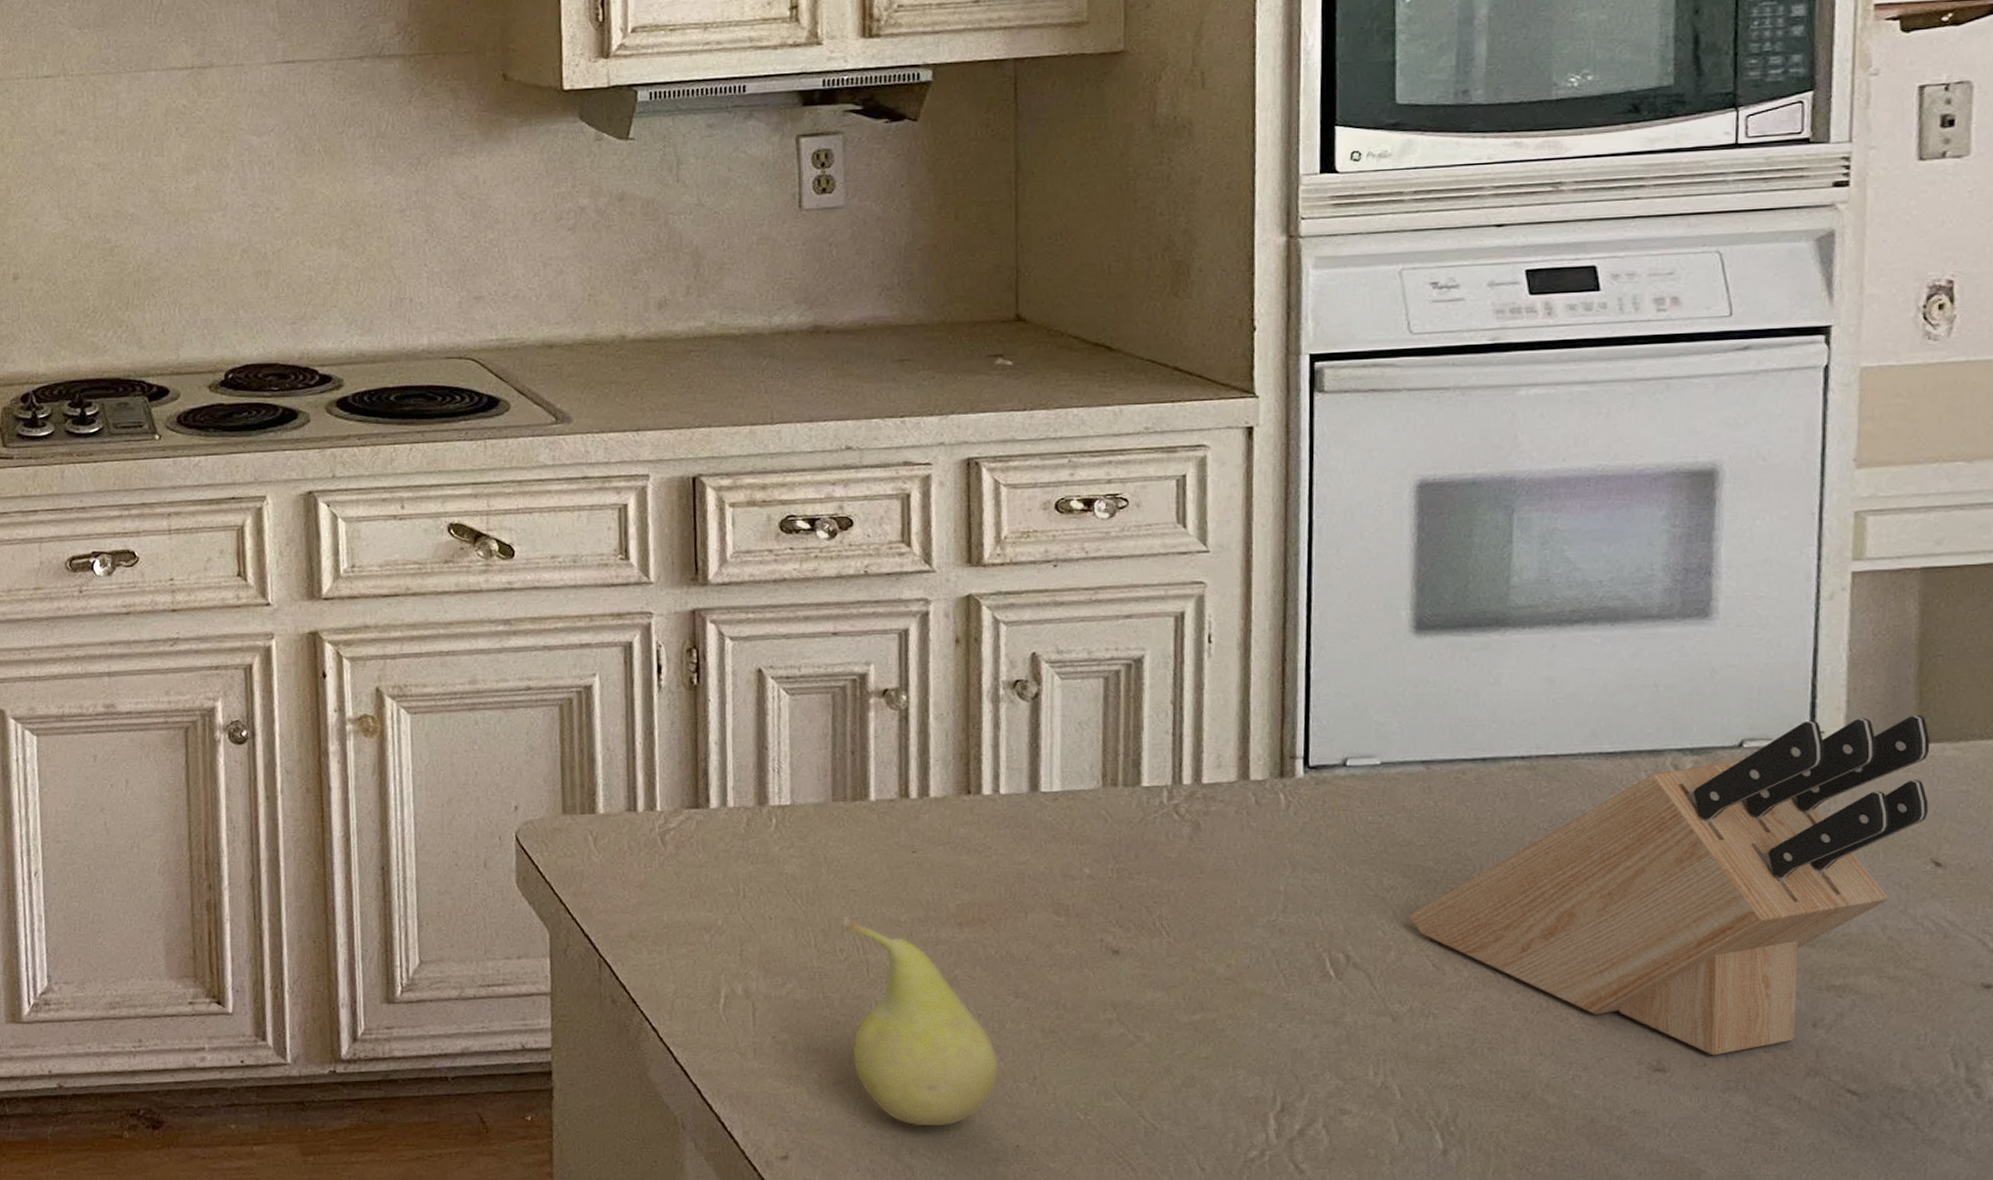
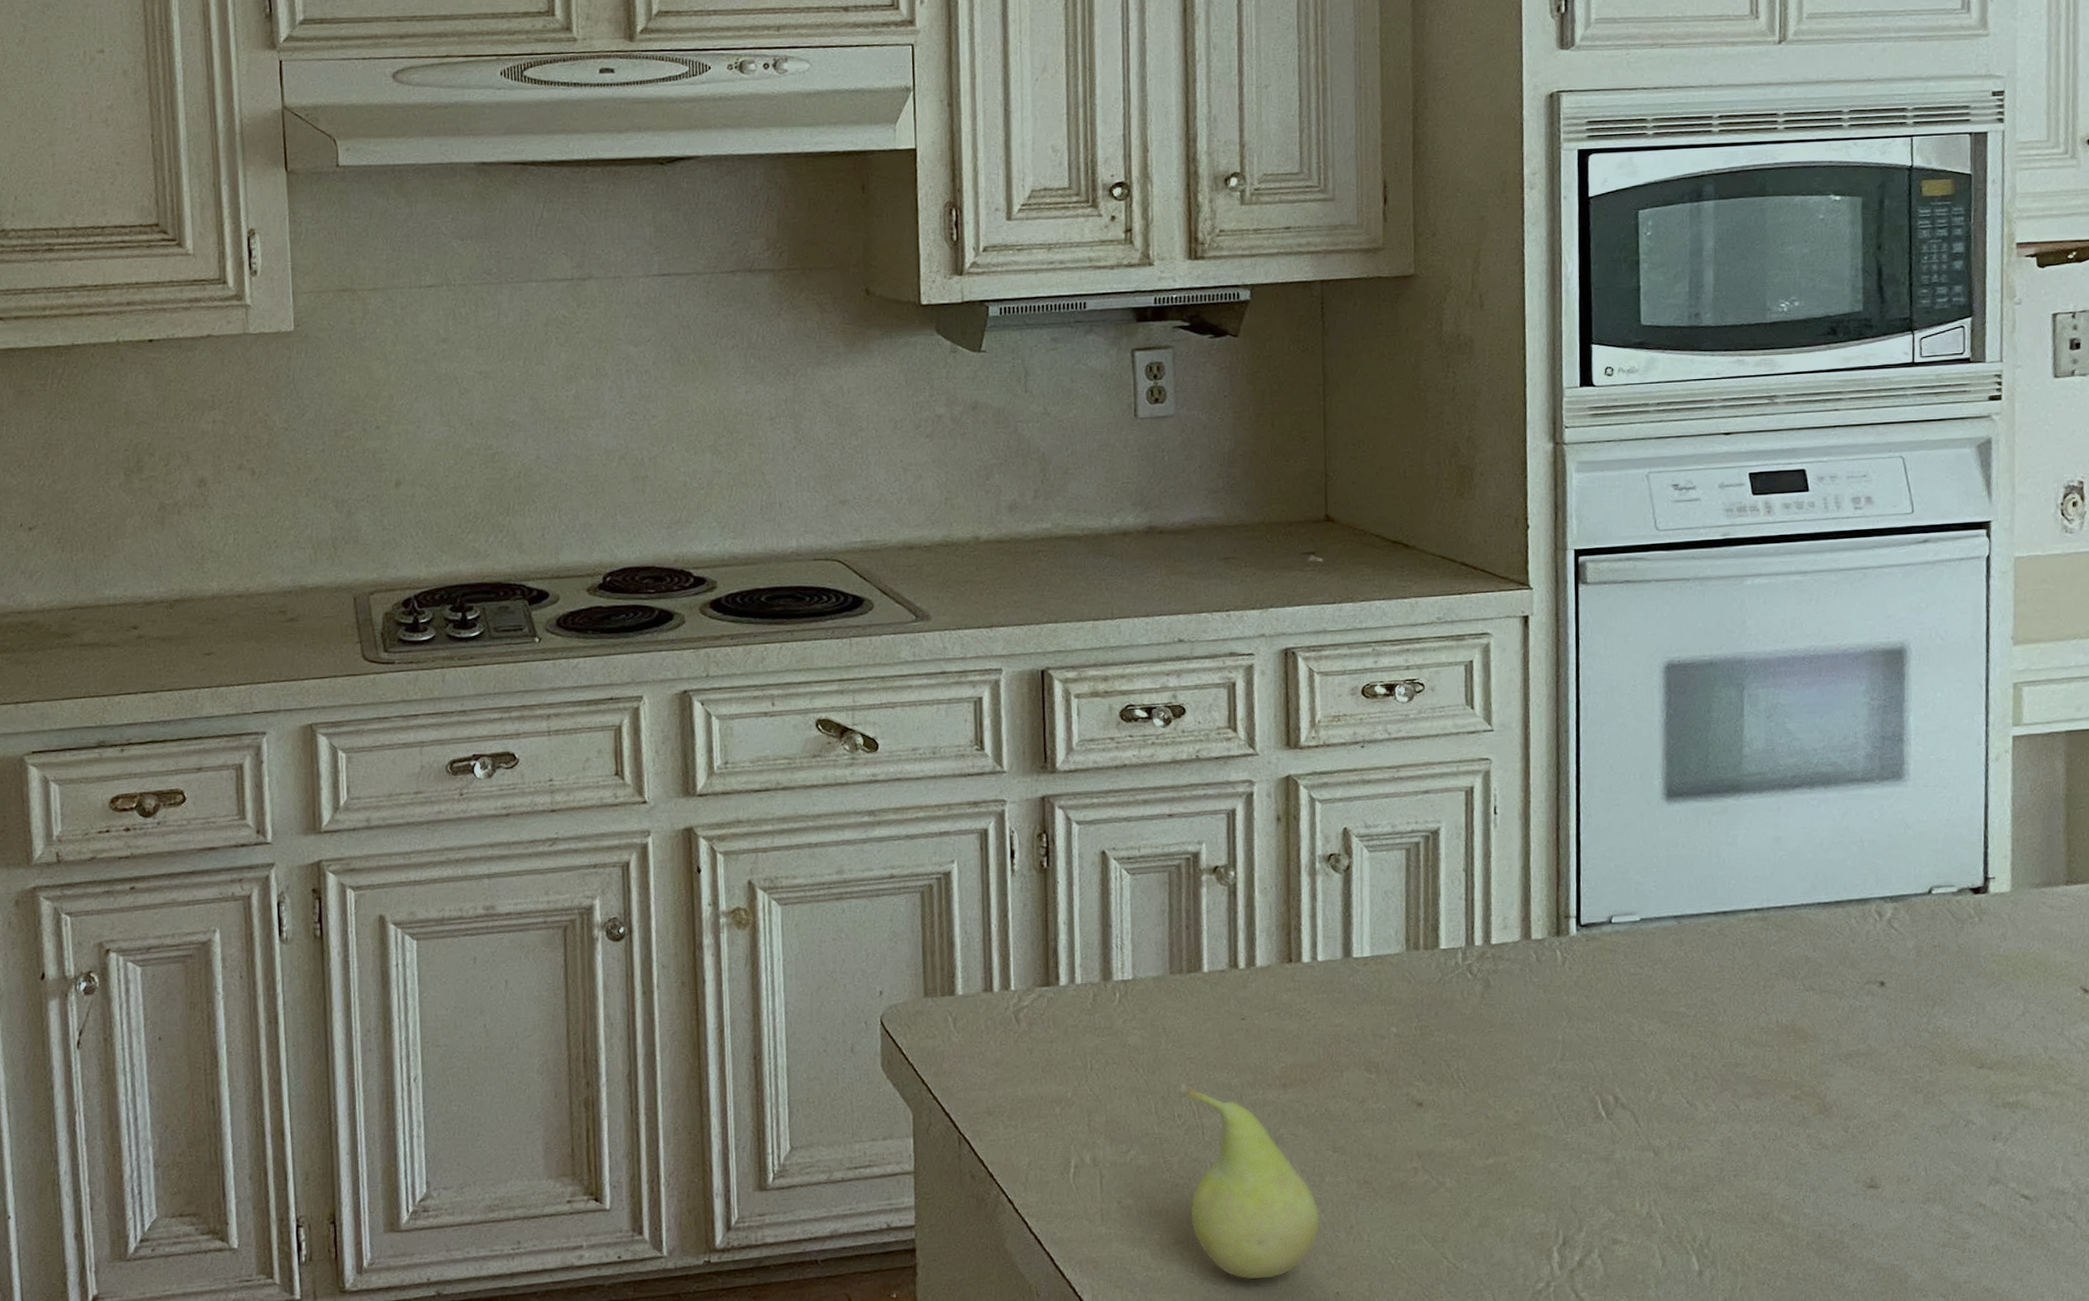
knife block: present [1410,714,1930,1056] -> none [1667,860,2077,1171]

